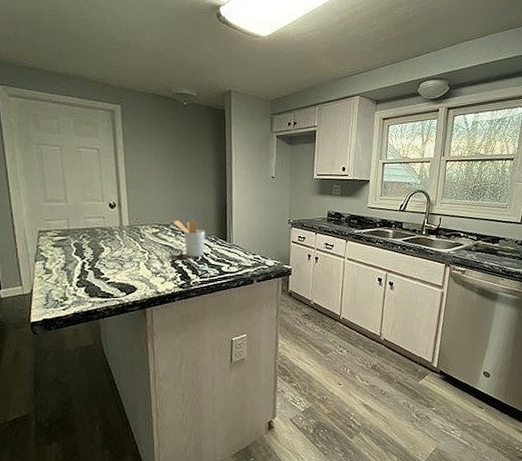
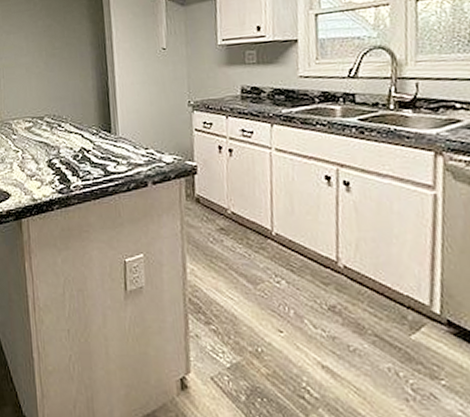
utensil holder: present [173,220,205,257] -> none [47,110,86,155]

